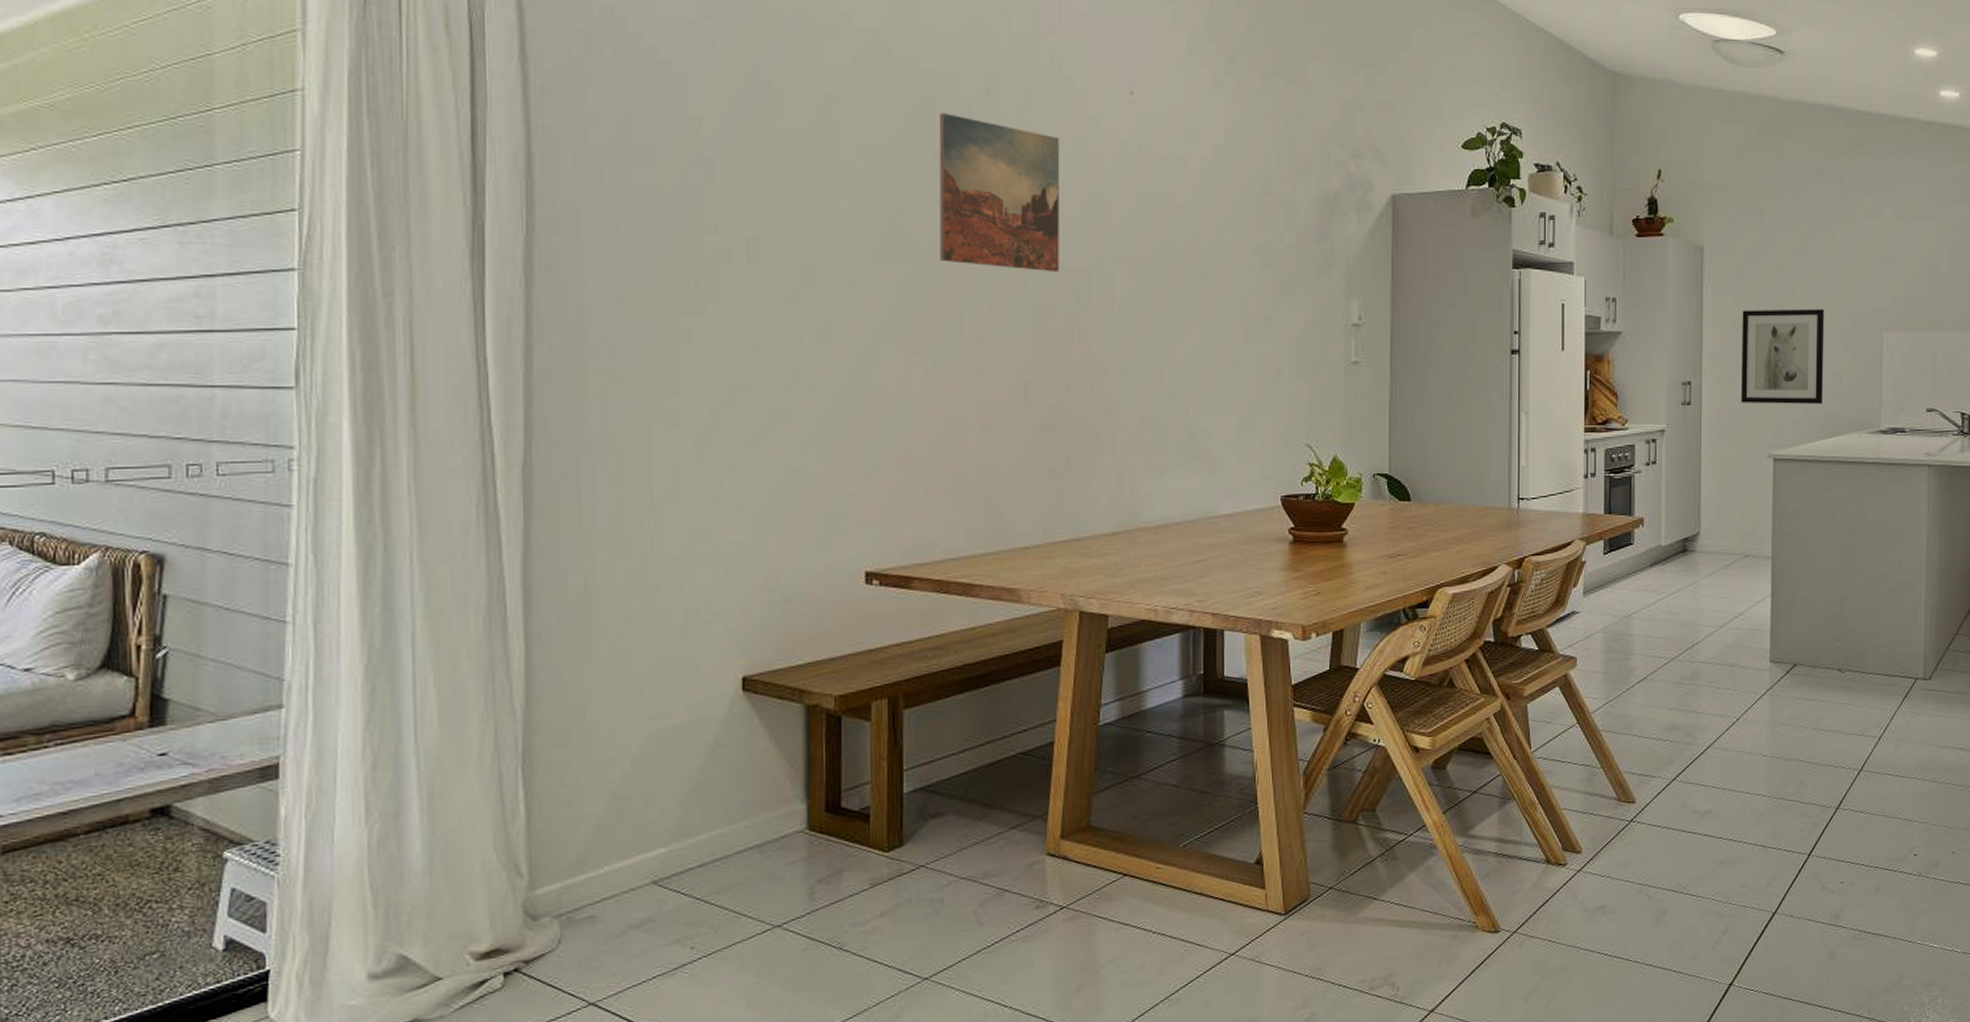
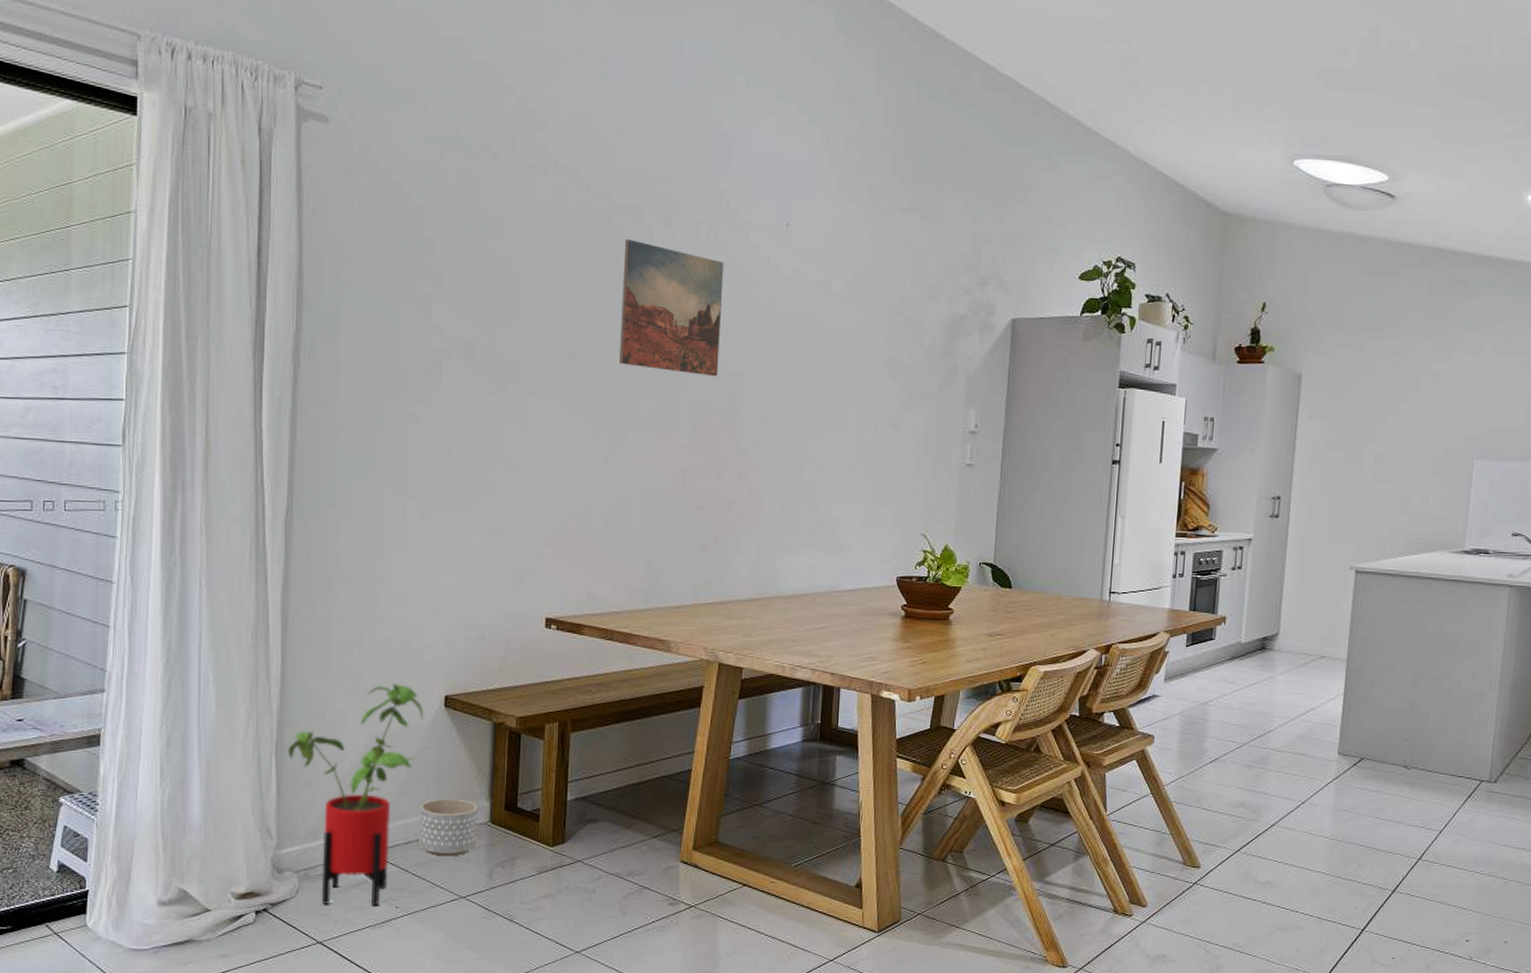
house plant: none [538,667,717,954] -> present [288,684,424,906]
planter: none [716,803,792,878] -> present [418,798,478,857]
wall art: present [1741,309,1825,405] -> none [1328,434,1417,524]

